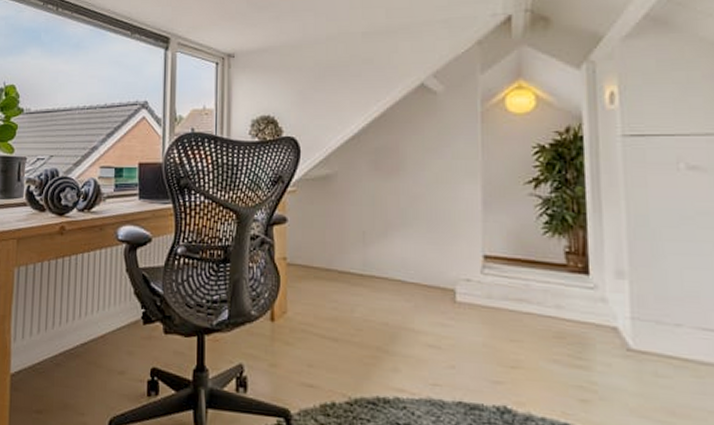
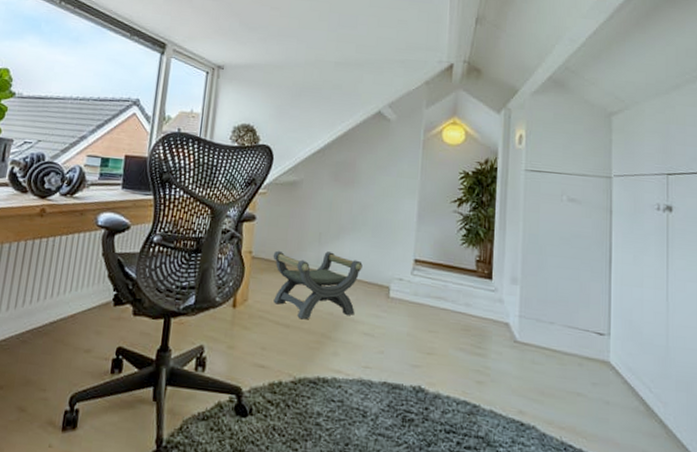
stool: none [311,252,419,332] -> present [273,250,363,320]

